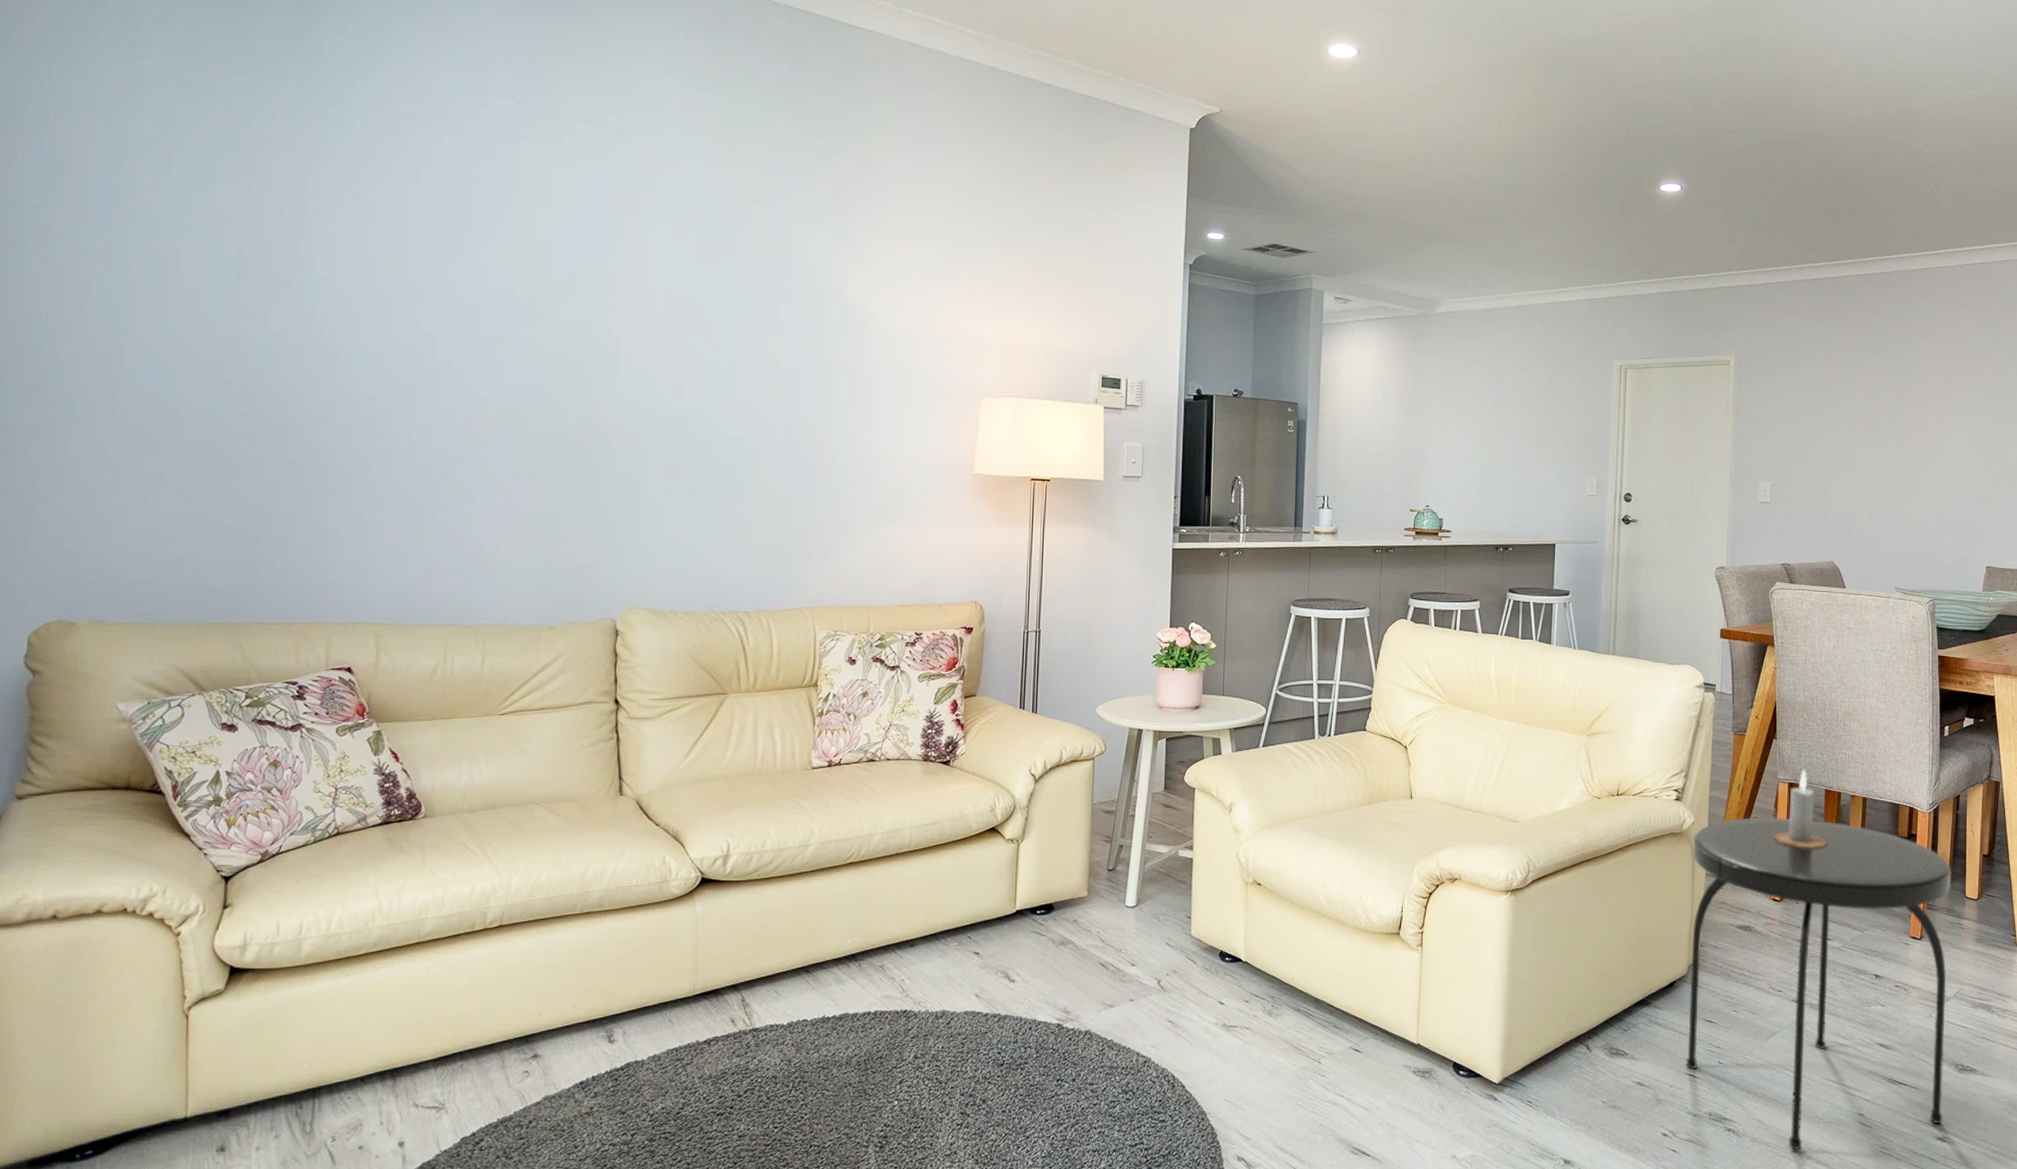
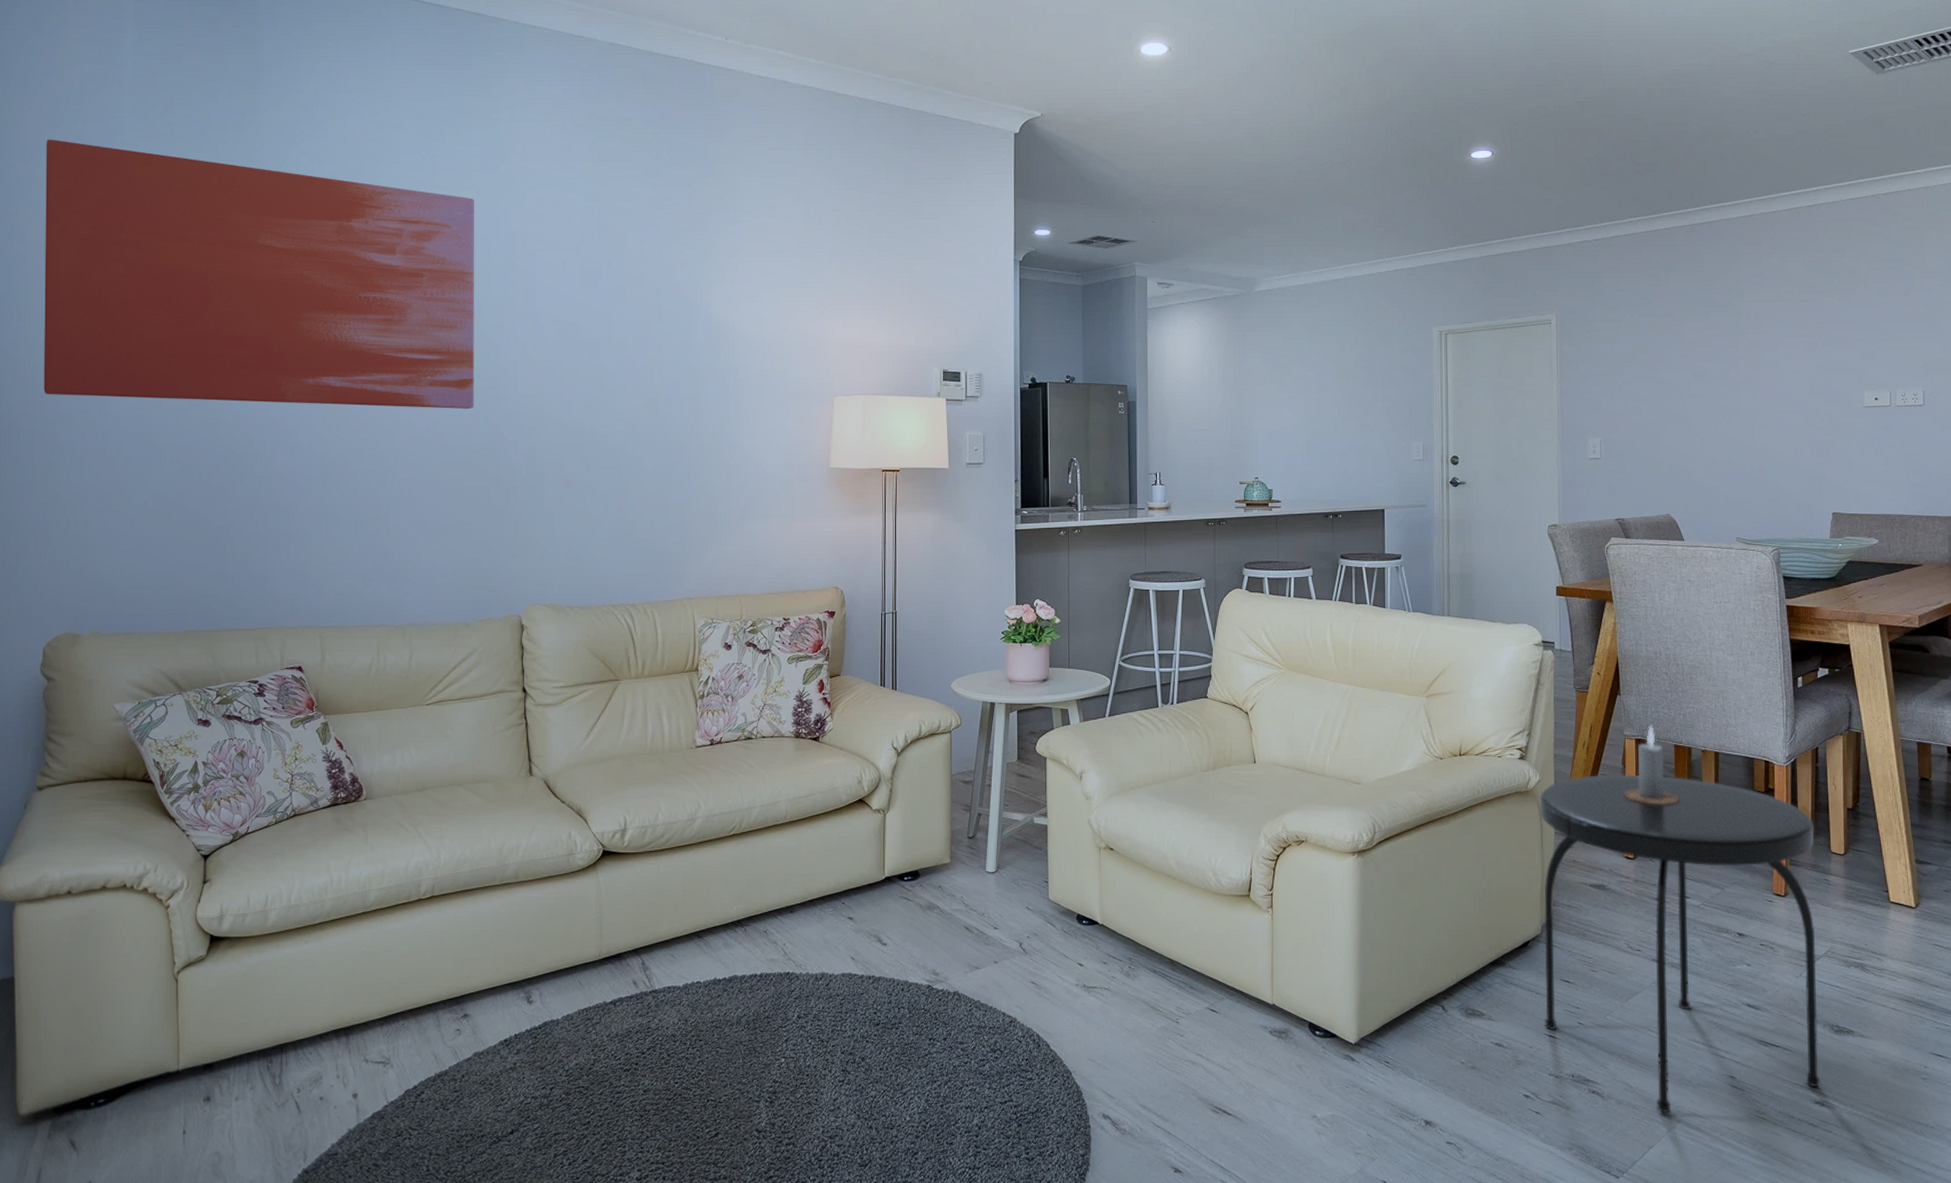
wall art: none [36,45,577,389] -> present [43,139,475,410]

